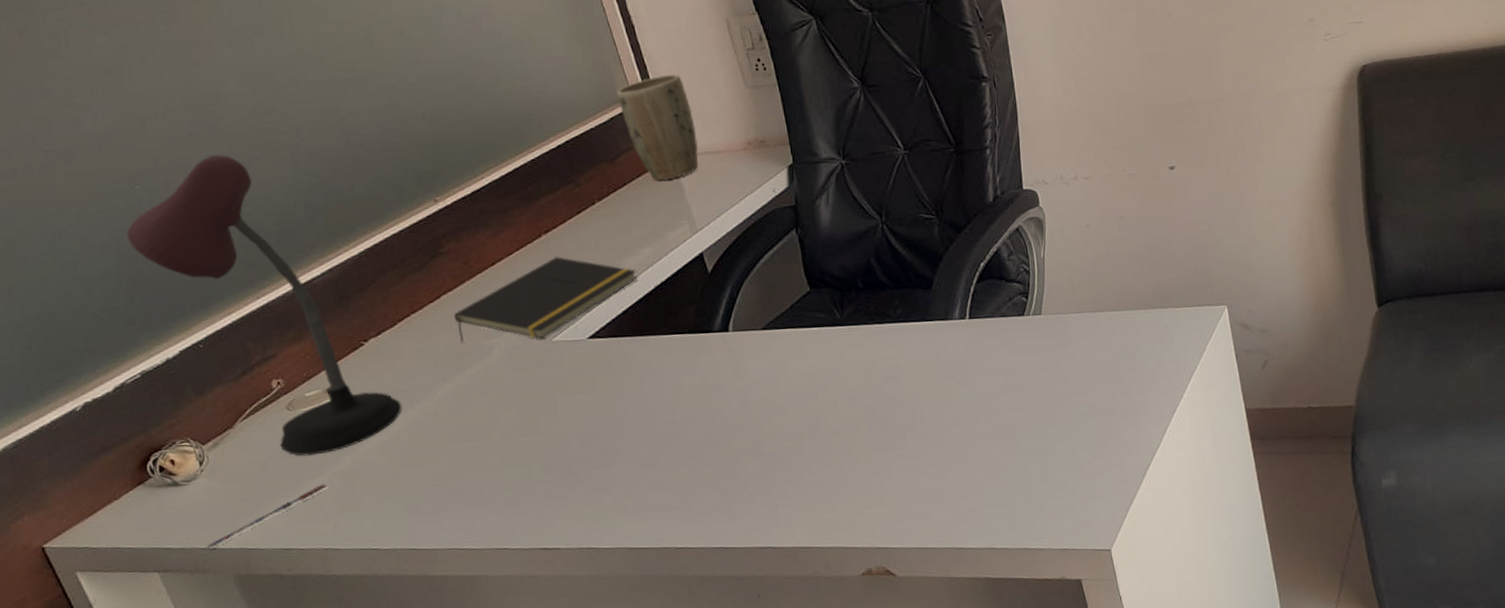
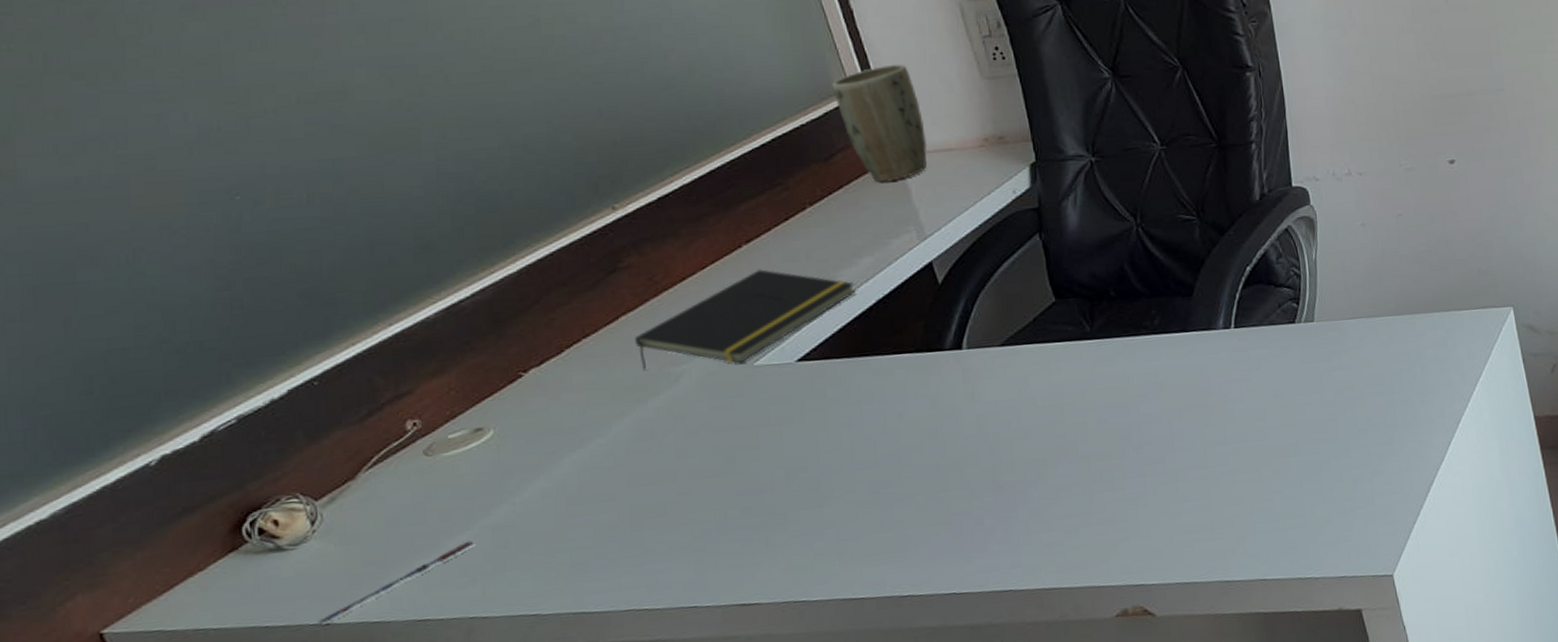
desk lamp: present [127,154,402,456] -> none [223,158,570,510]

